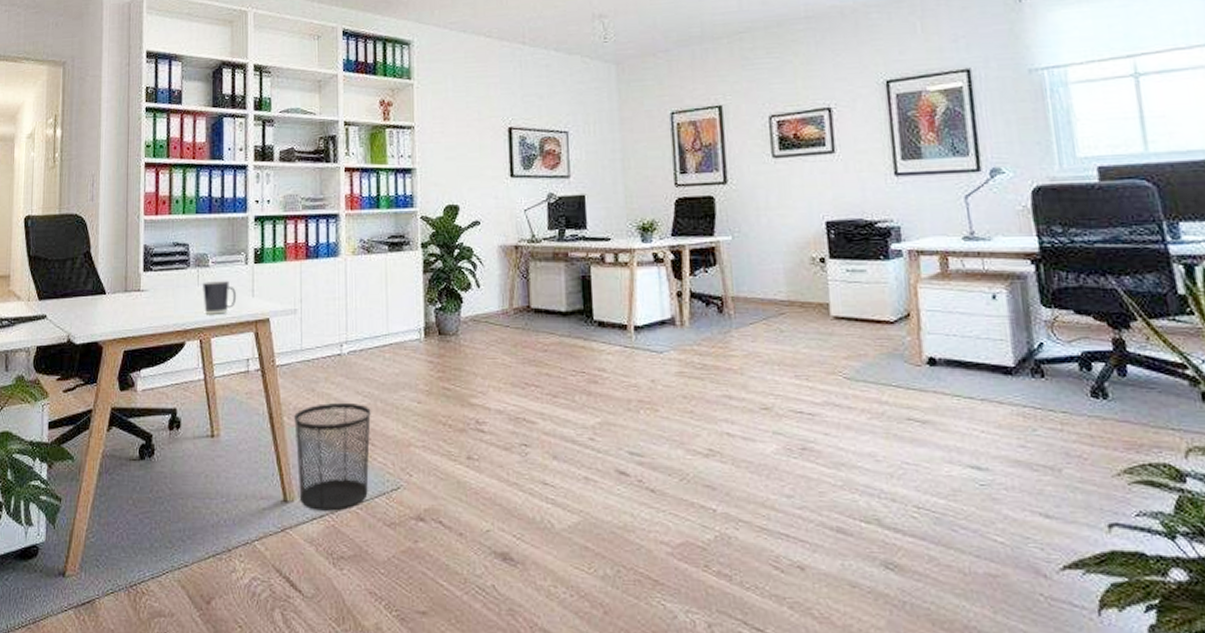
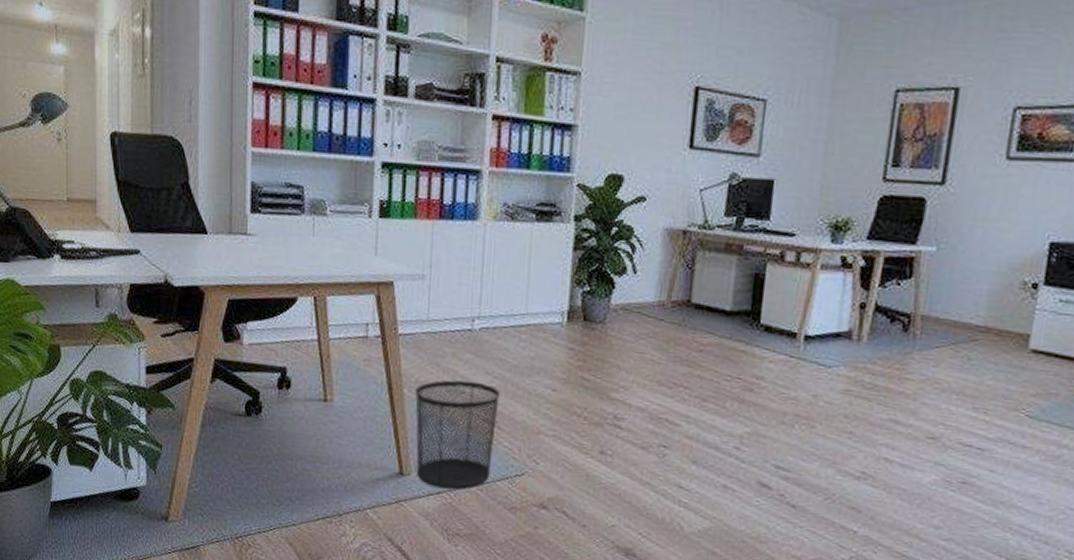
mug: present [201,280,237,316] -> none [317,232,358,271]

